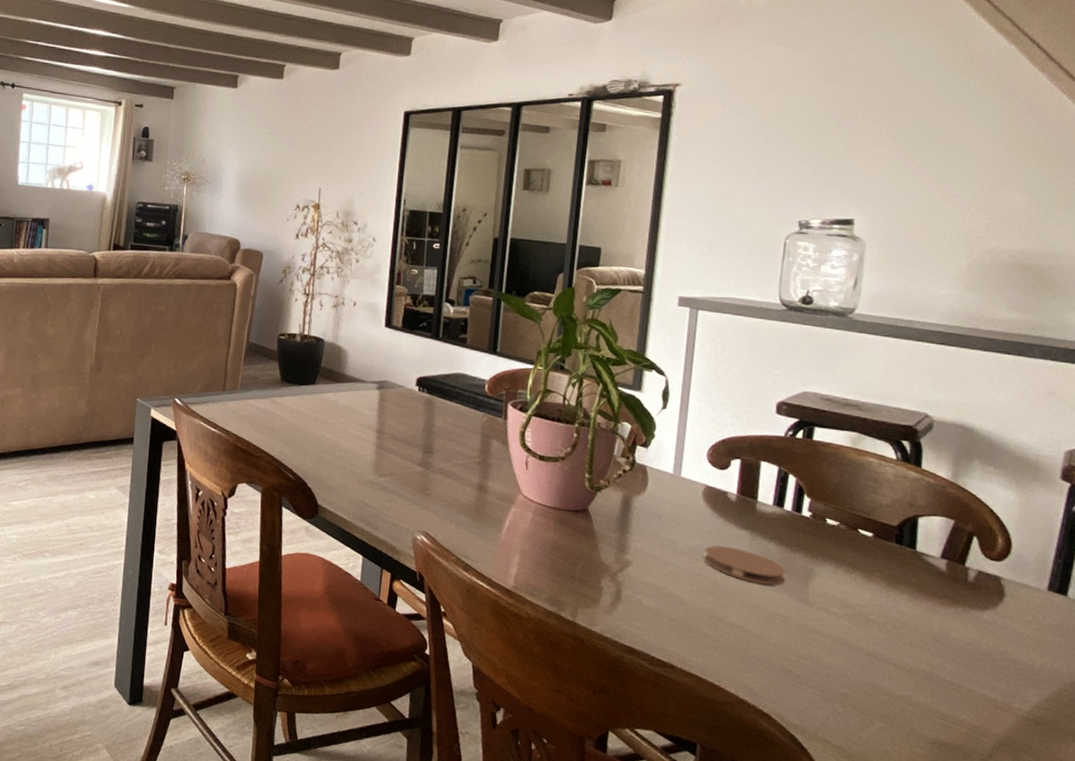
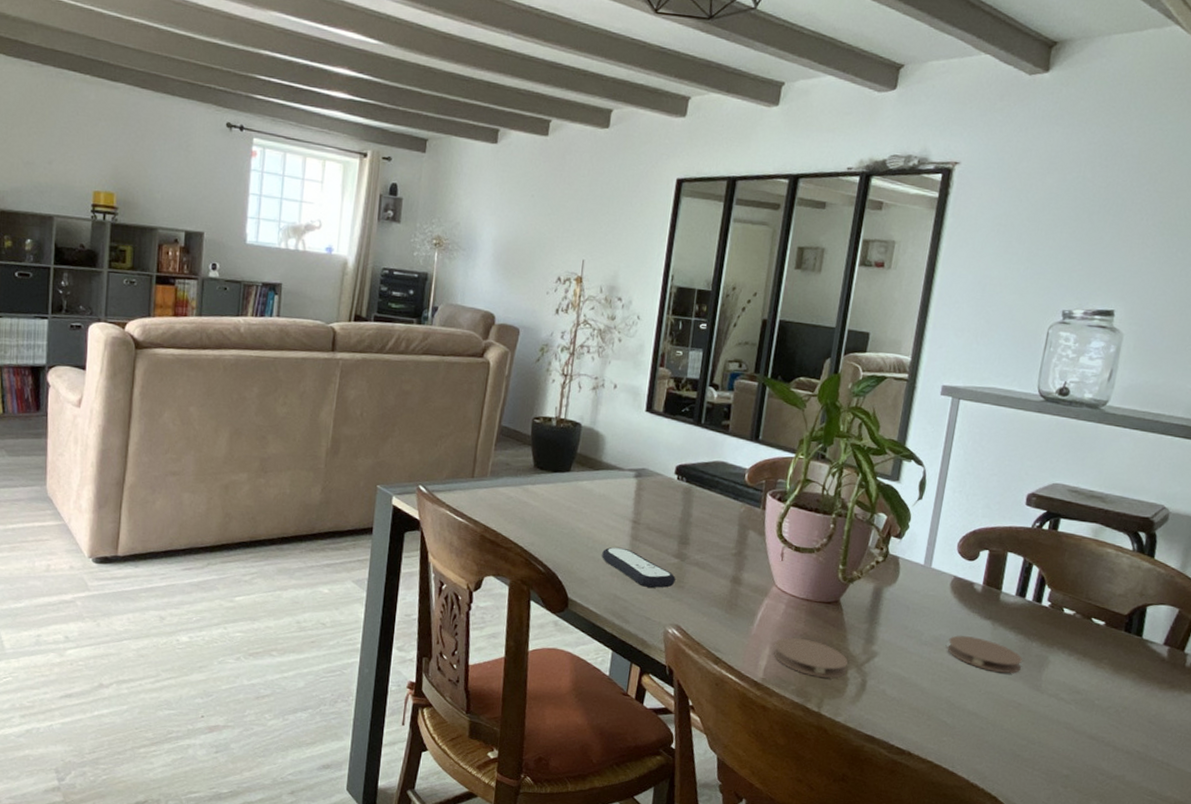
remote control: none [349,456,422,496] -> present [602,547,676,588]
coaster: none [524,545,601,588] -> present [774,637,849,679]

